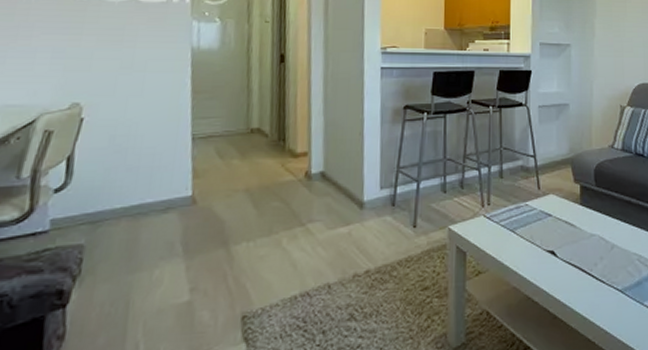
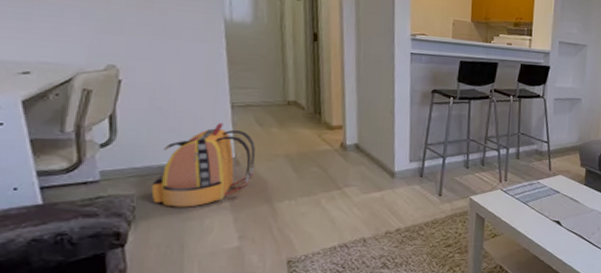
backpack: none [101,157,214,257] -> present [151,123,256,207]

